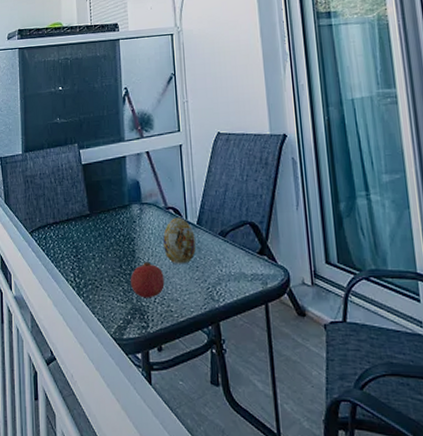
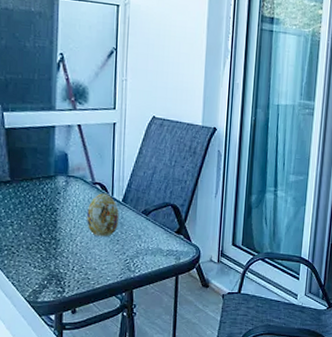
fruit: present [131,262,165,298] -> none [50,232,85,266]

